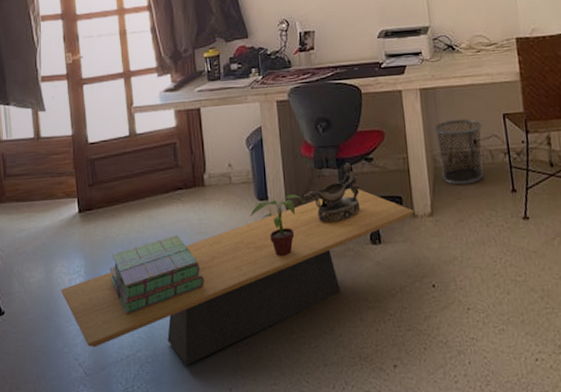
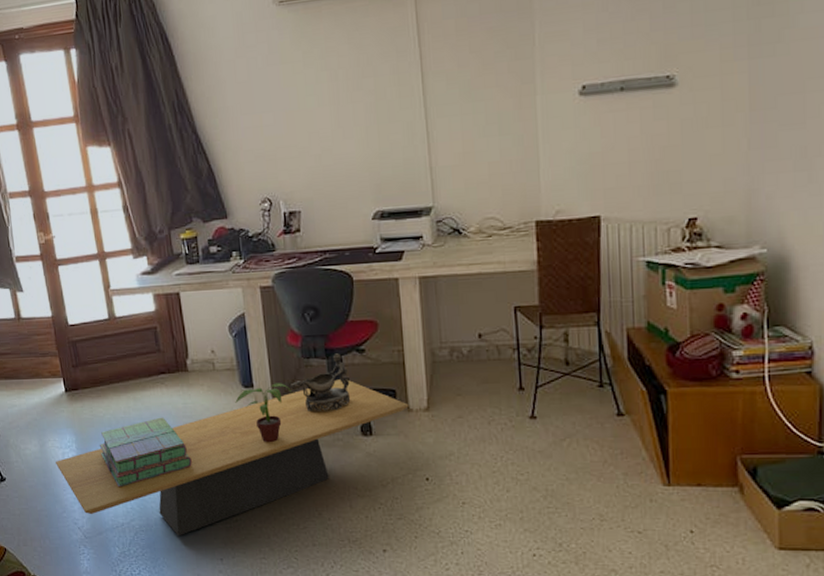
waste bin: present [434,119,483,185] -> none [434,311,489,381]

